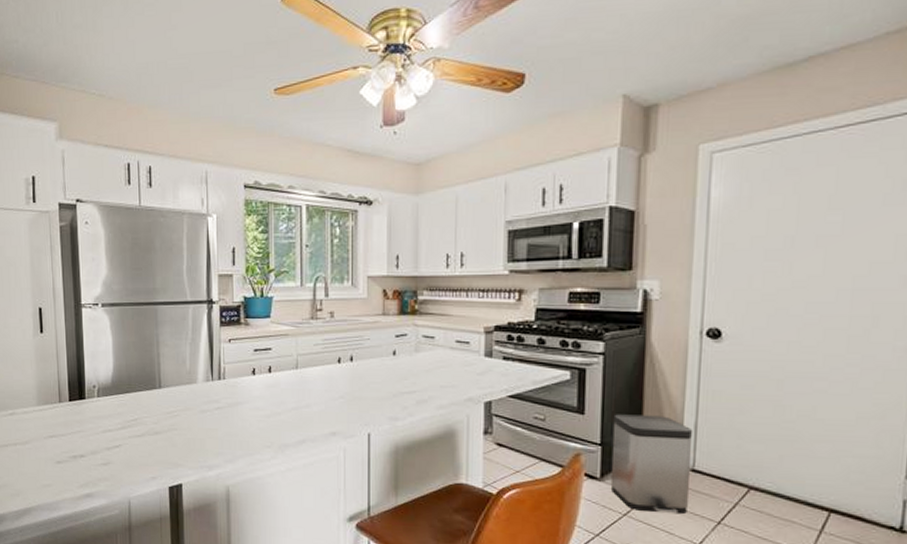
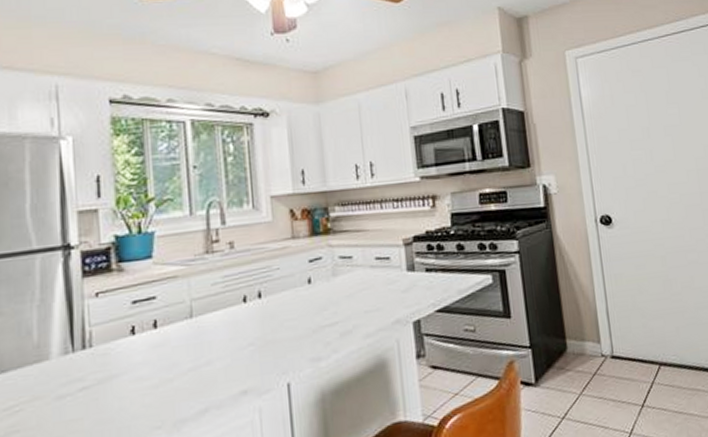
pedal bin: present [610,414,692,514] -> none [537,306,615,411]

